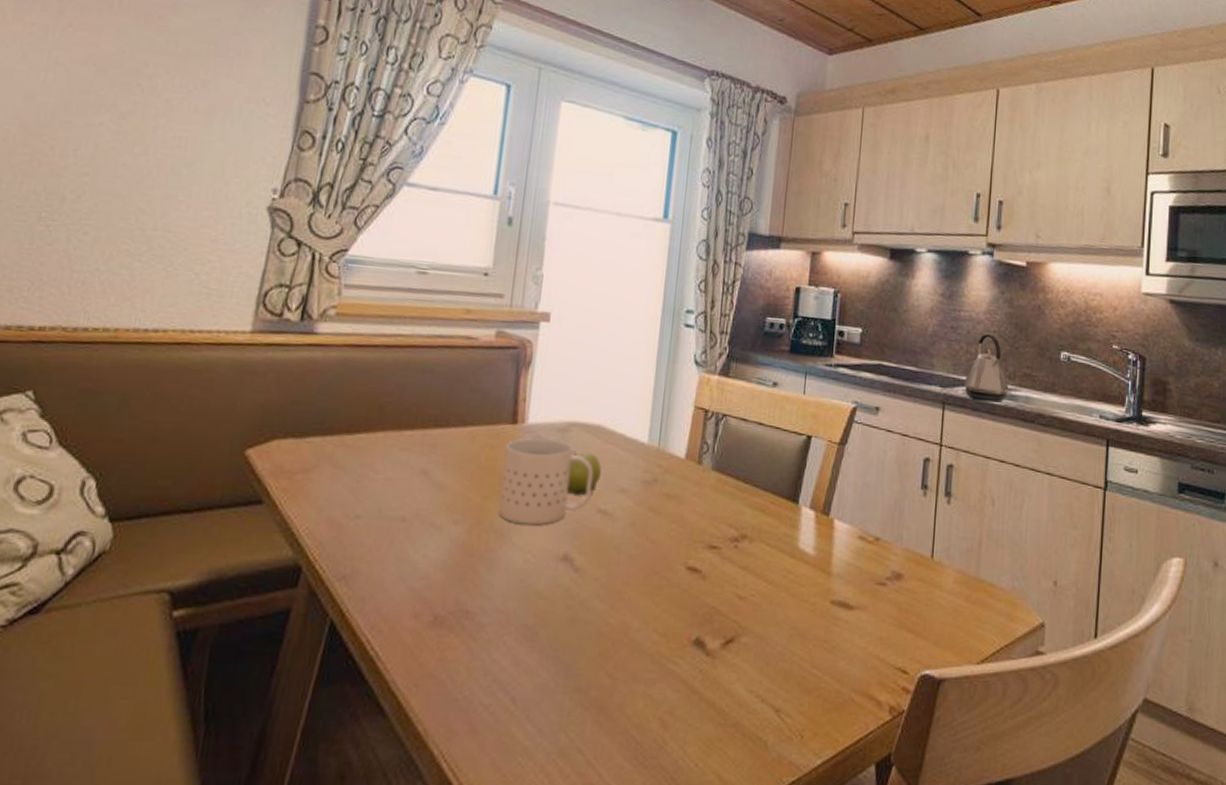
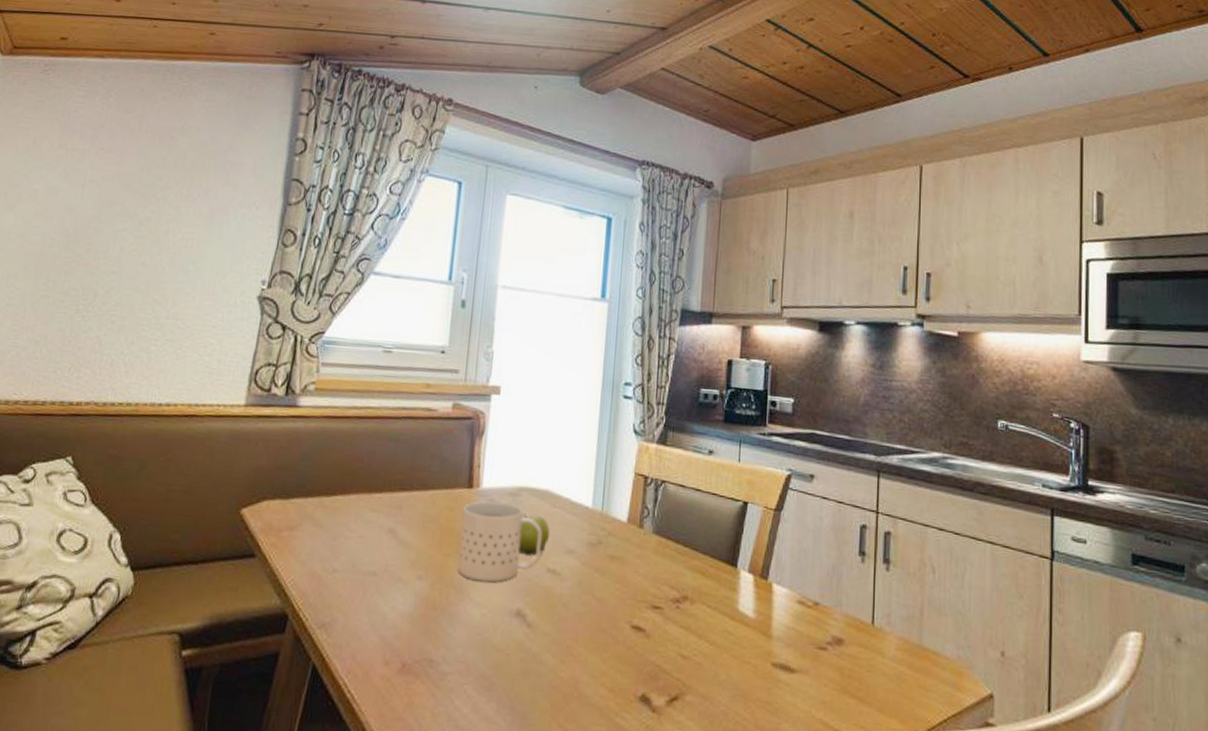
kettle: present [964,332,1009,402] -> none [899,402,945,471]

